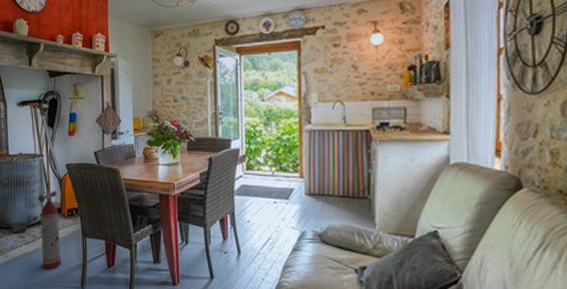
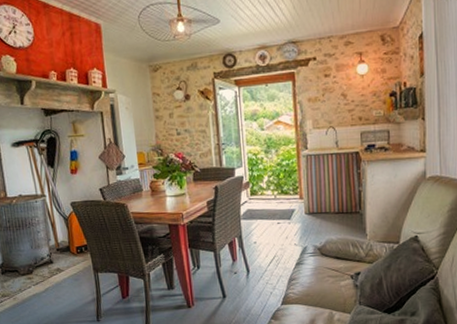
fire extinguisher: present [37,191,62,270] -> none [43,230,75,308]

